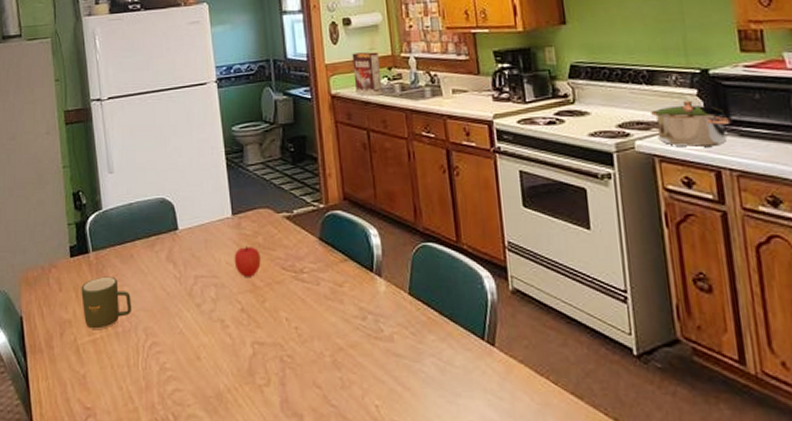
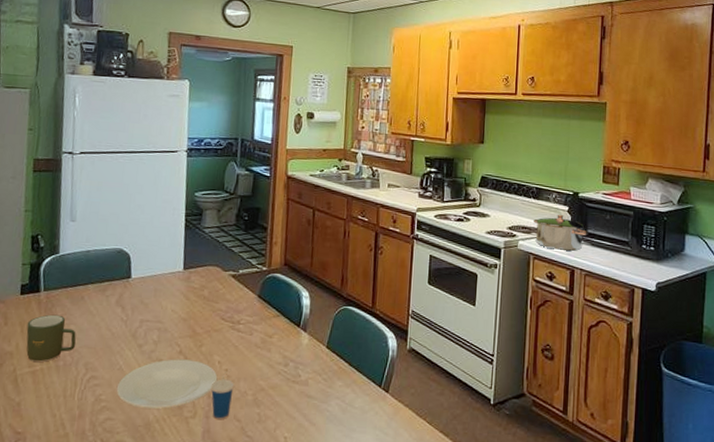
plate: none [180,318,288,377] -> present [116,359,218,409]
fruit: present [234,245,261,277] -> none [179,297,204,324]
cup: none [281,326,308,387] -> present [210,369,234,420]
cereal box: present [352,52,383,96] -> none [309,143,333,181]

